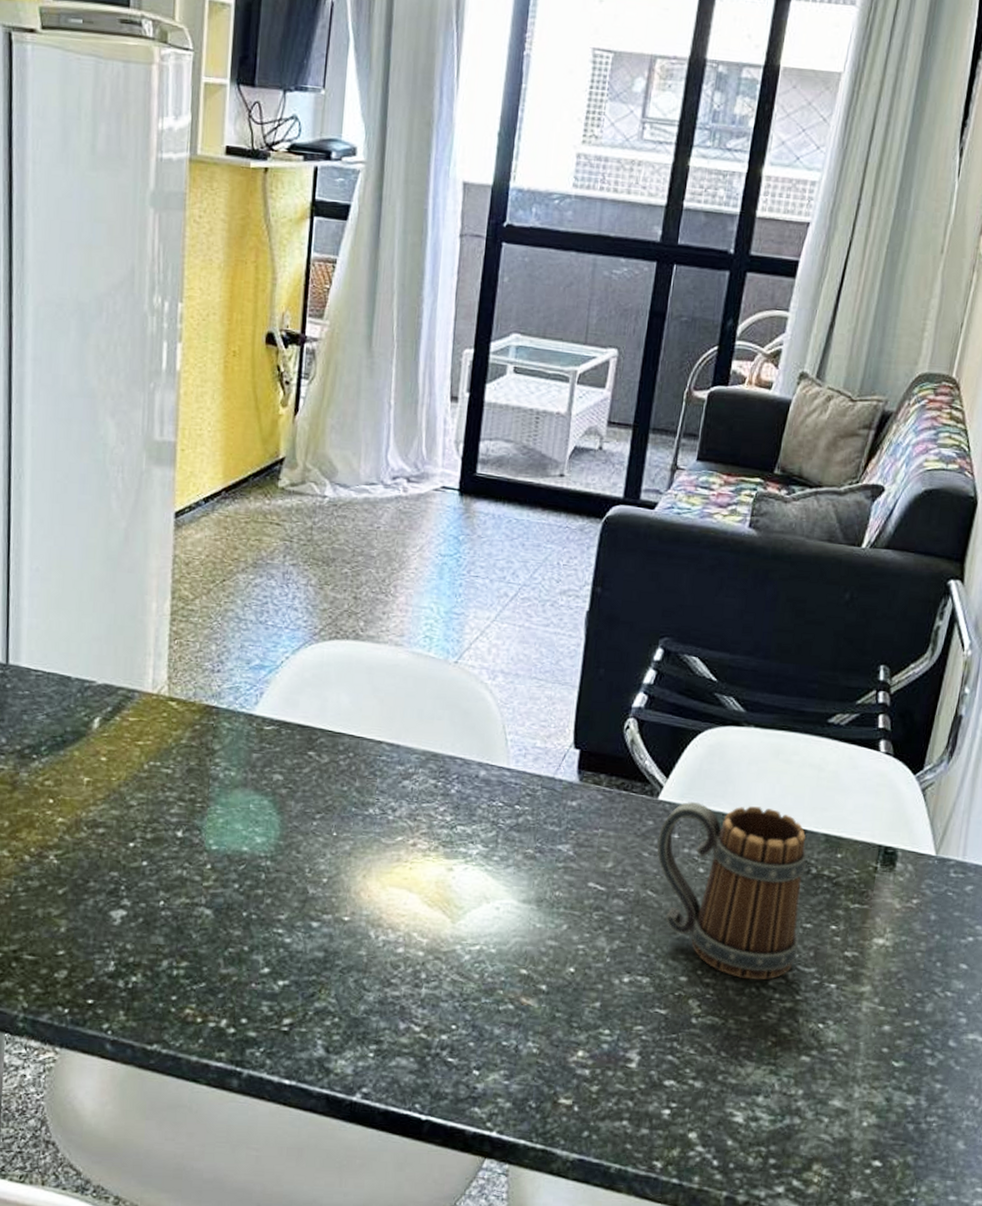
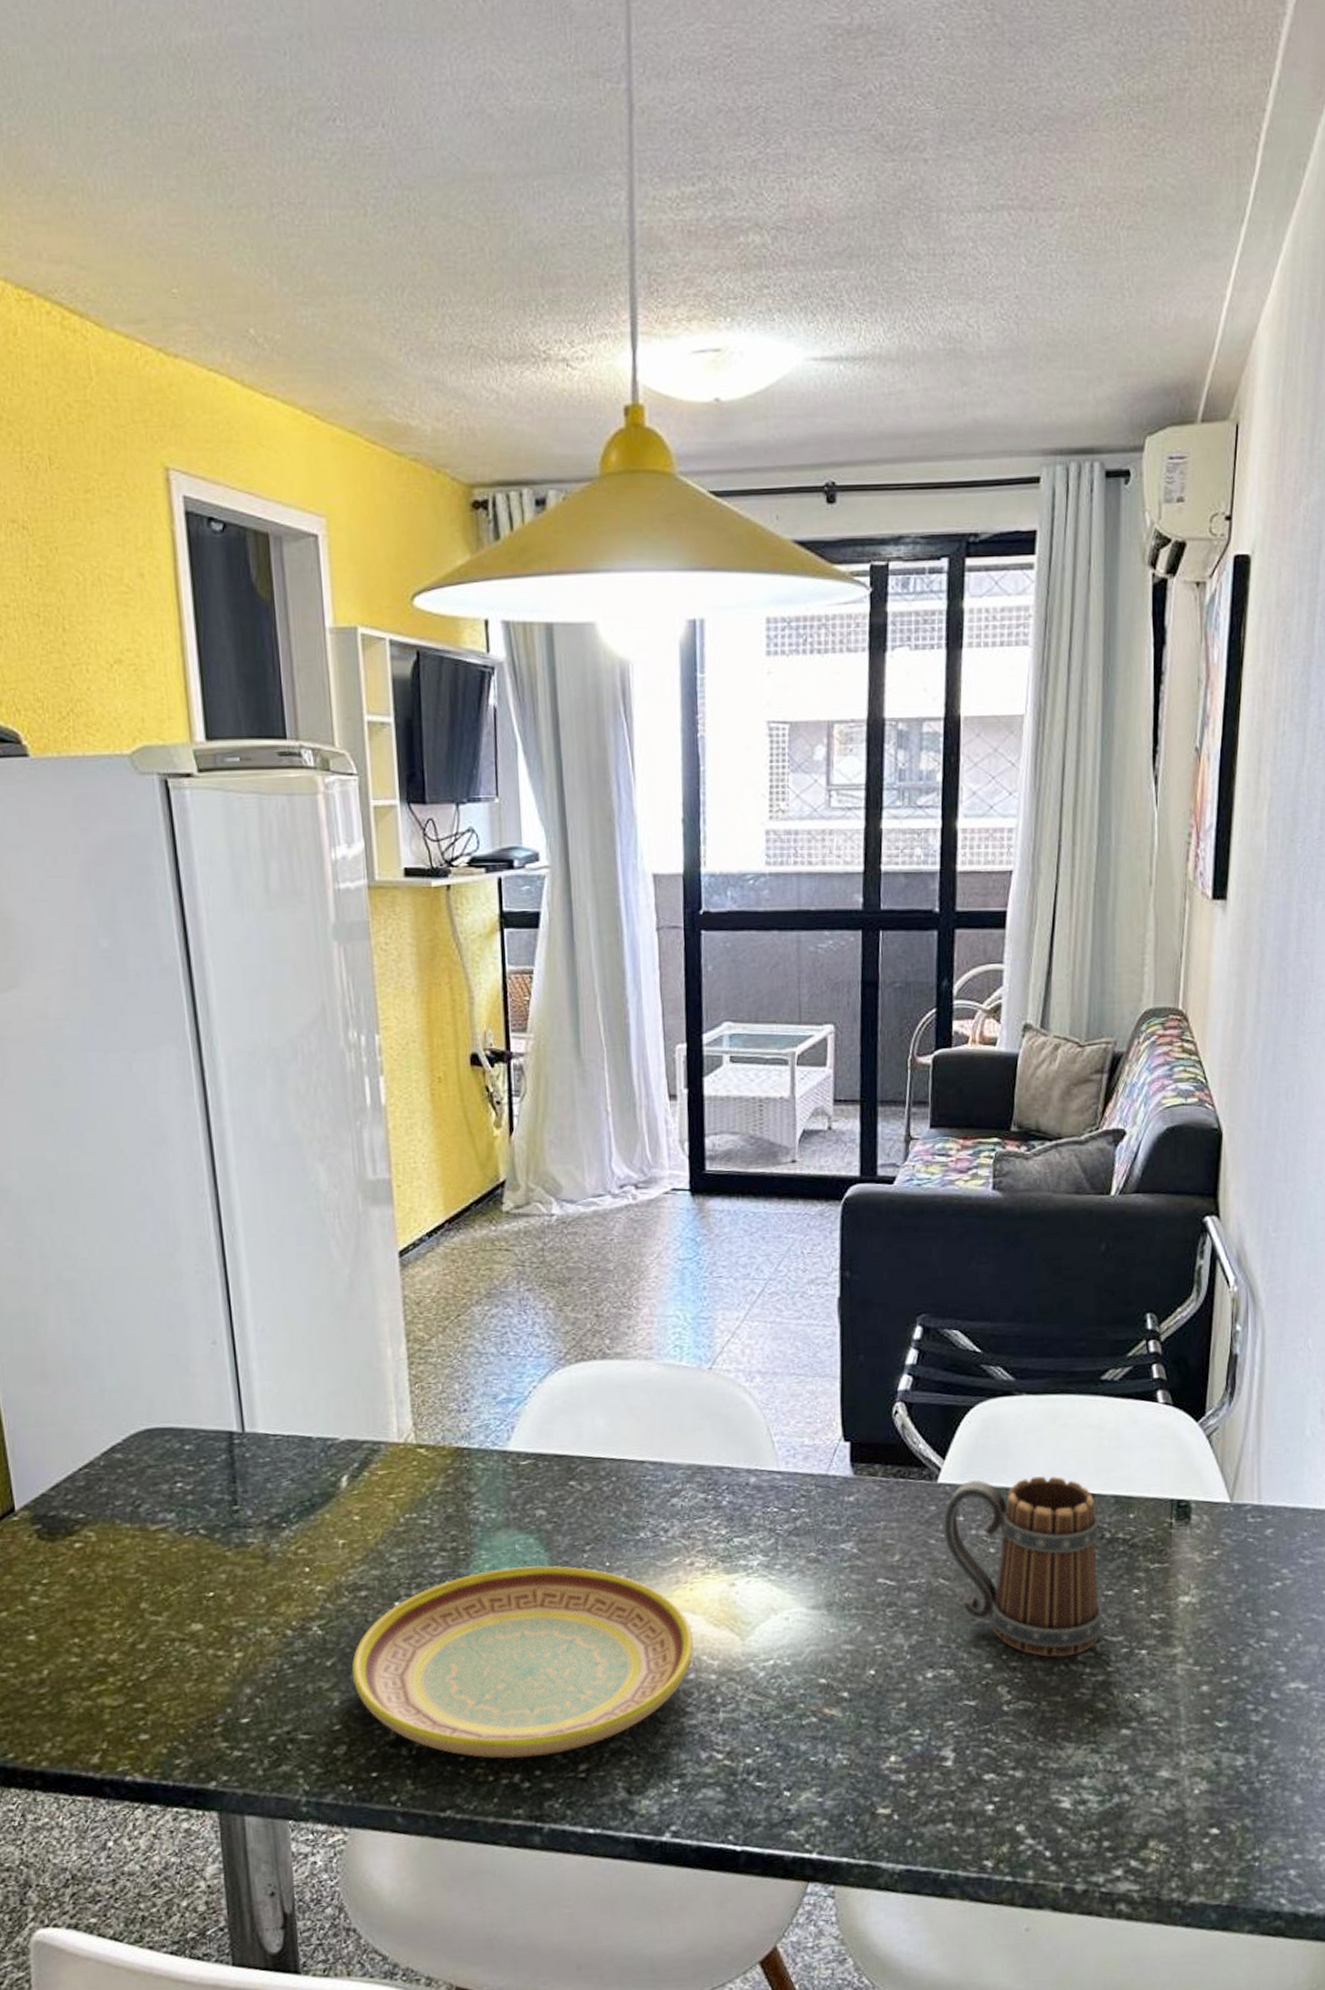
plate: none [81,825,407,1006] -> present [351,1565,694,1759]

